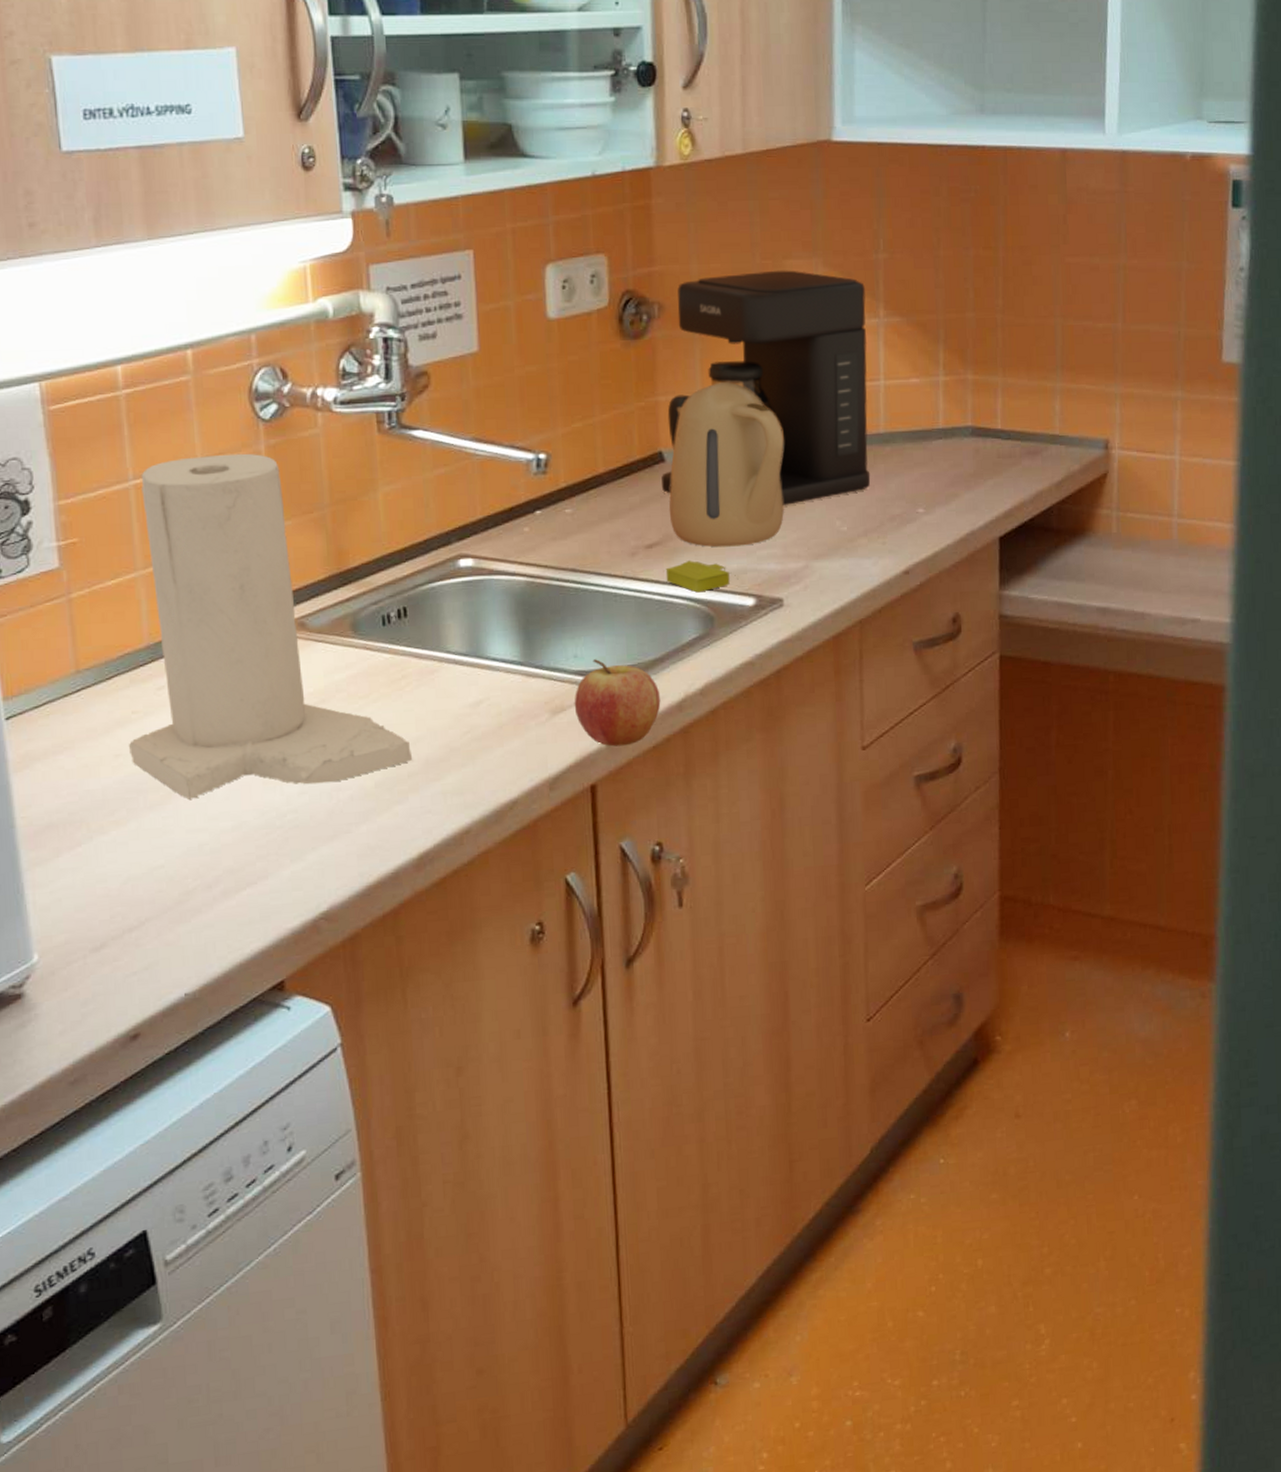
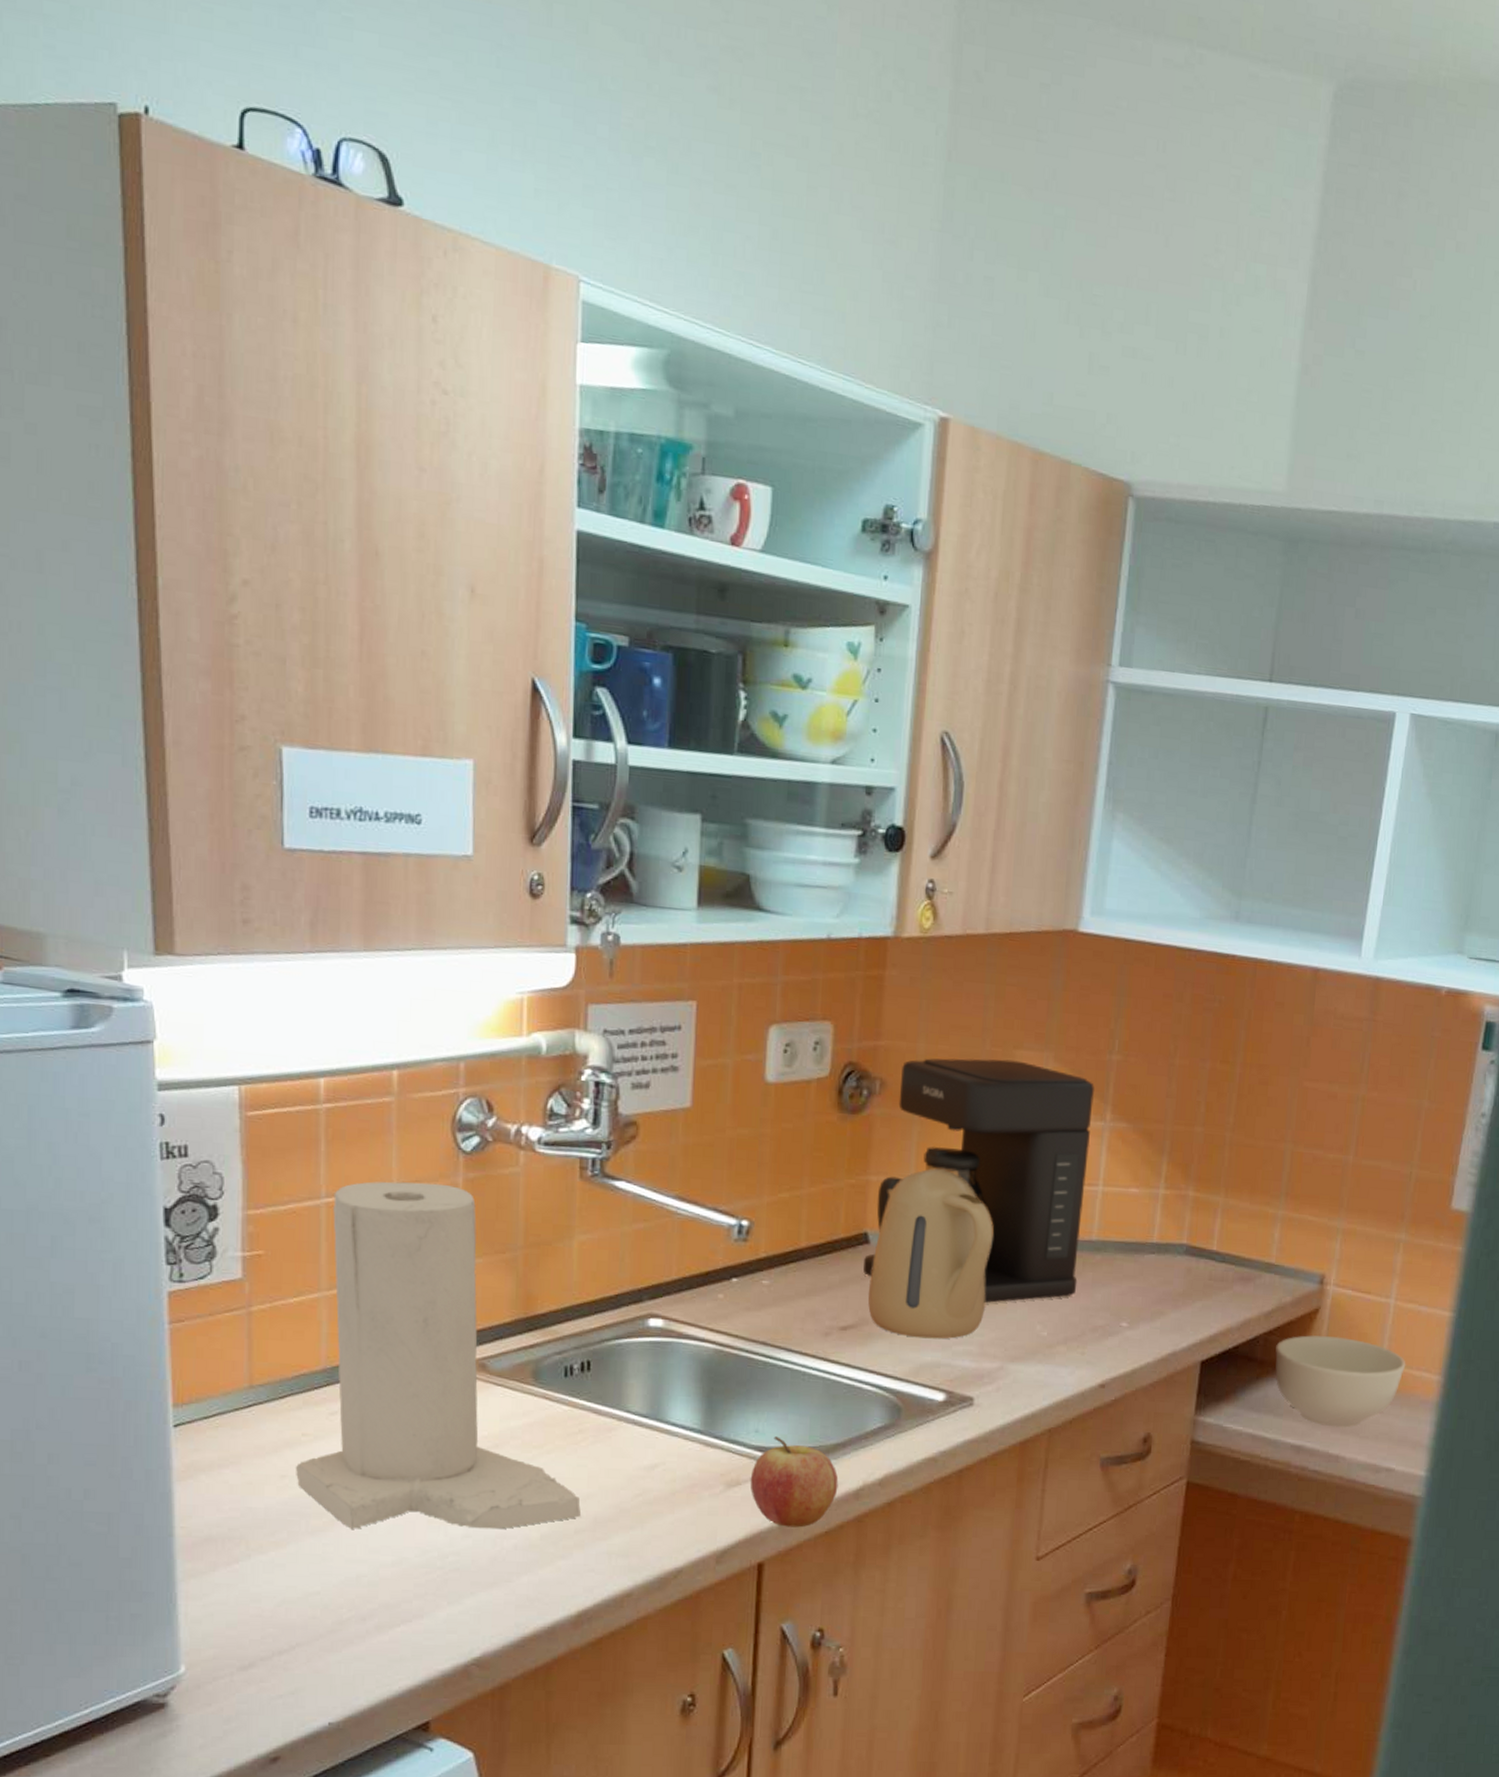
sponge: present [650,561,736,593] -> none [841,1348,929,1381]
bowl: none [1070,497,1198,586] -> present [1275,1335,1406,1428]

